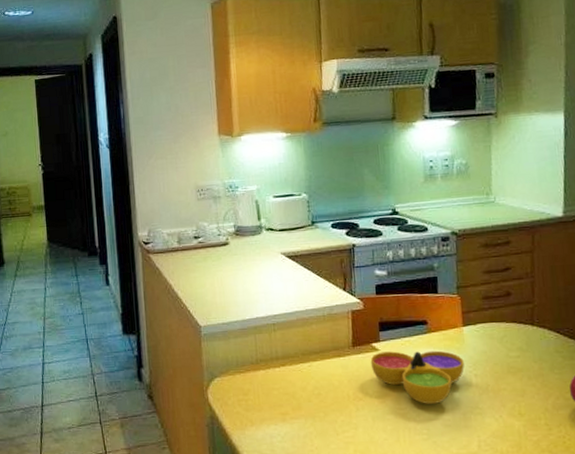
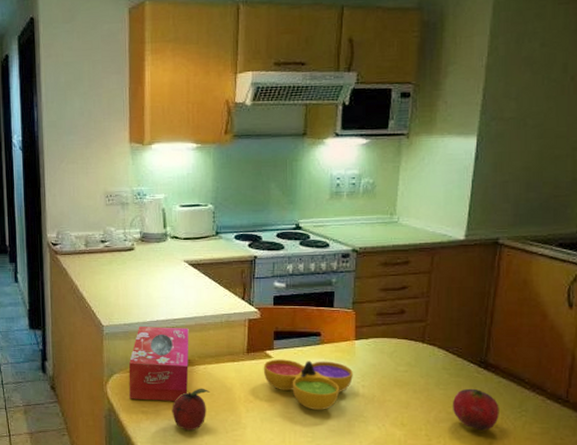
tissue box: none [229,323,294,405] -> present [128,327,189,401]
fruit: none [277,387,318,435] -> present [172,388,211,430]

